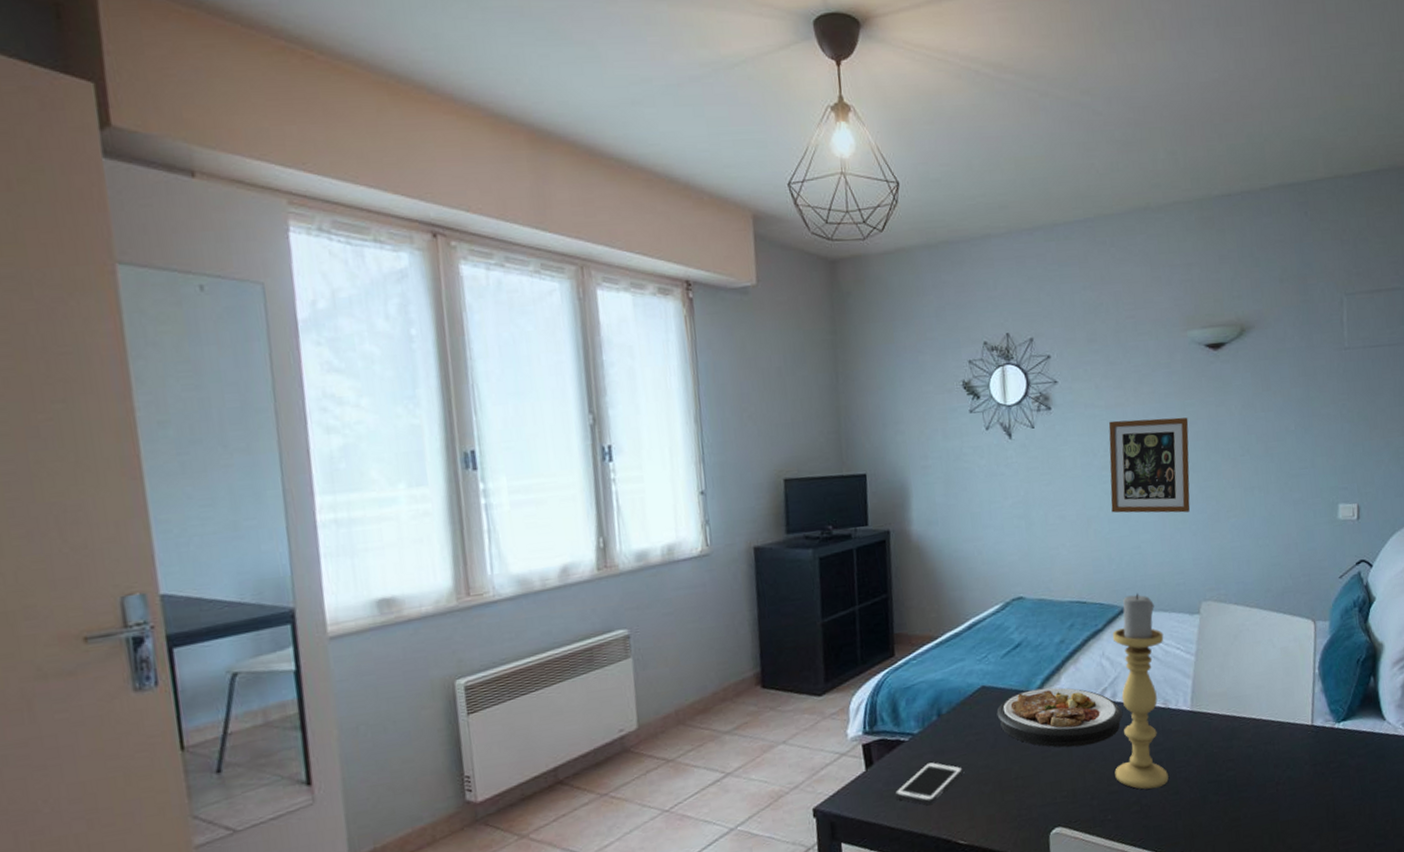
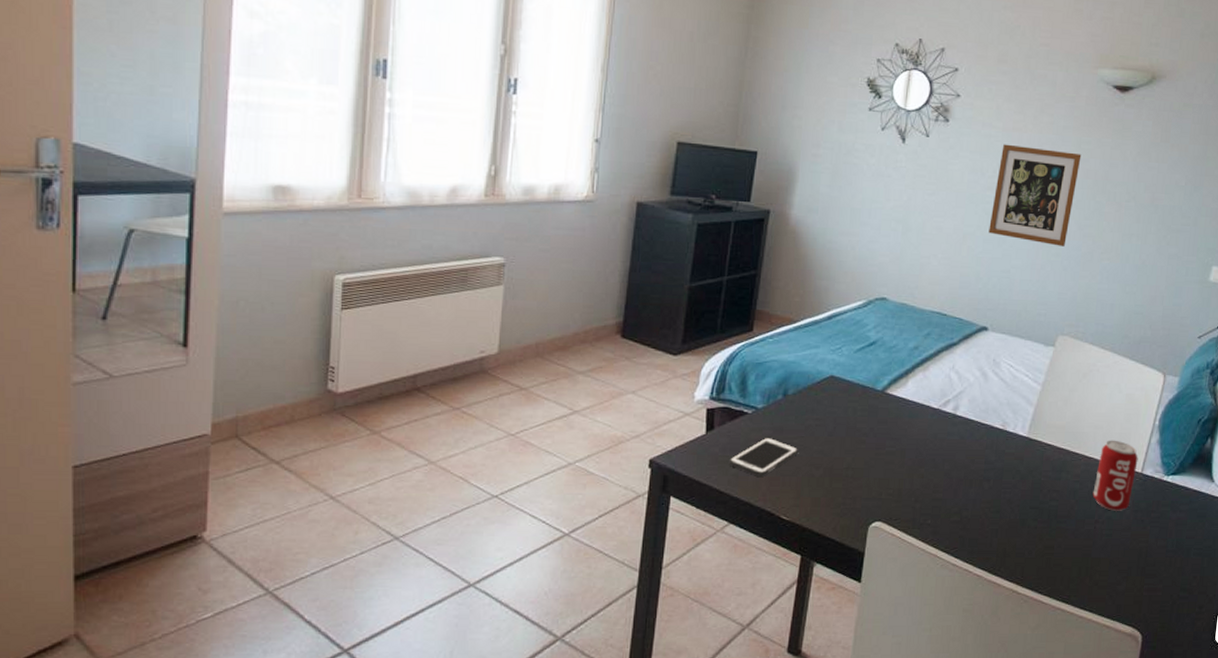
plate: present [996,687,1123,748] -> none [840,388,962,450]
candle holder: present [1112,593,1169,790] -> none [942,315,1015,504]
beverage can: none [1267,696,1307,770] -> present [1092,440,1138,511]

